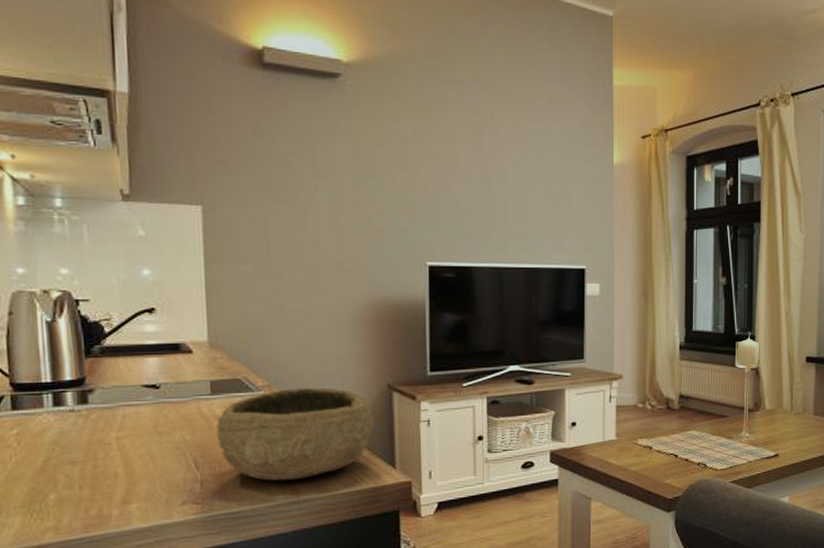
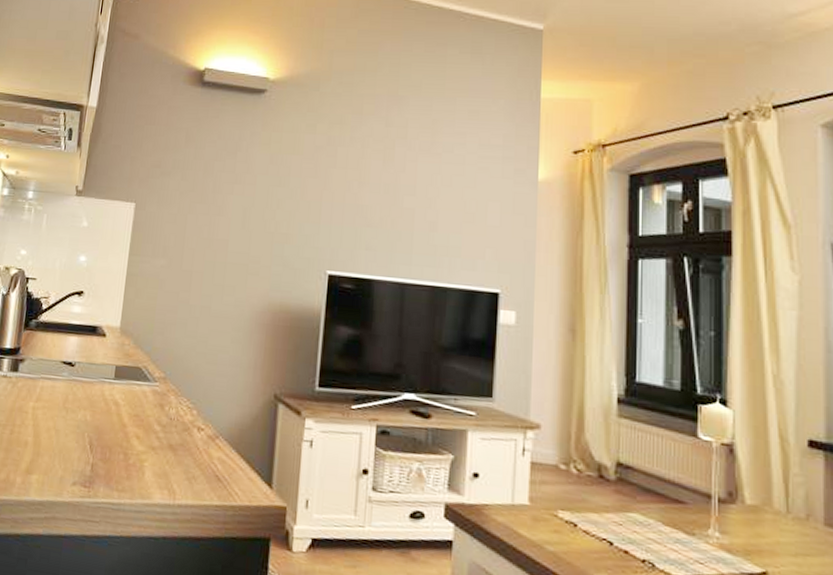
bowl: present [216,387,374,481] -> none [112,384,256,482]

